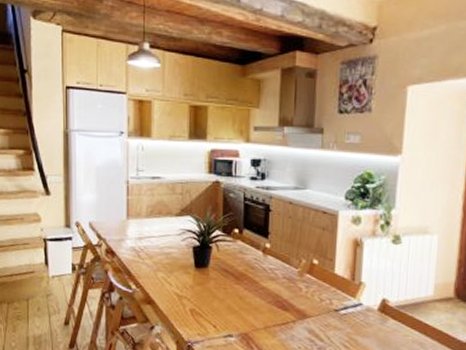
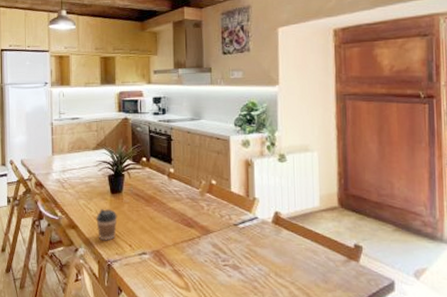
coffee cup: none [176,284,202,320] -> present [96,209,118,241]

